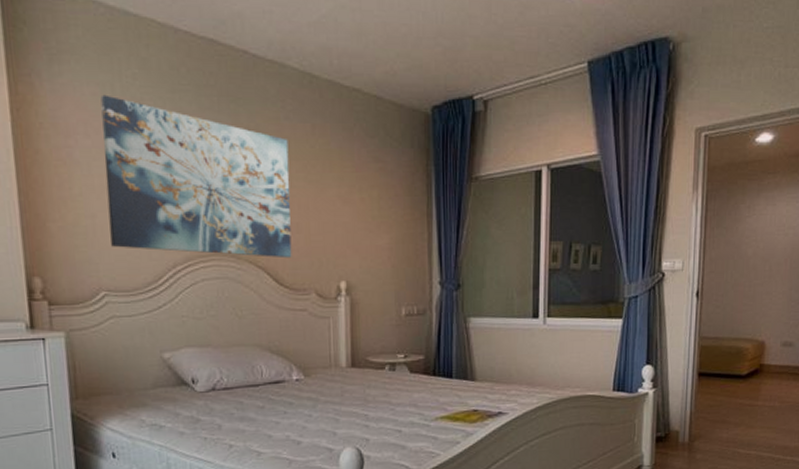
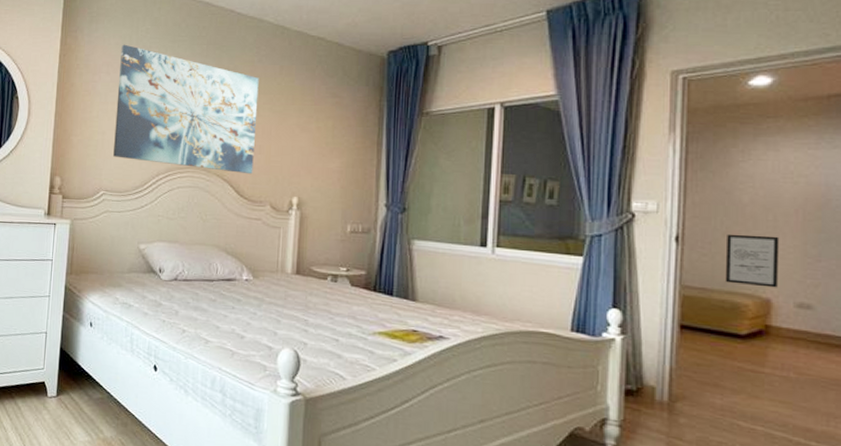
wall art: none [732,284,773,331] -> present [725,234,780,288]

